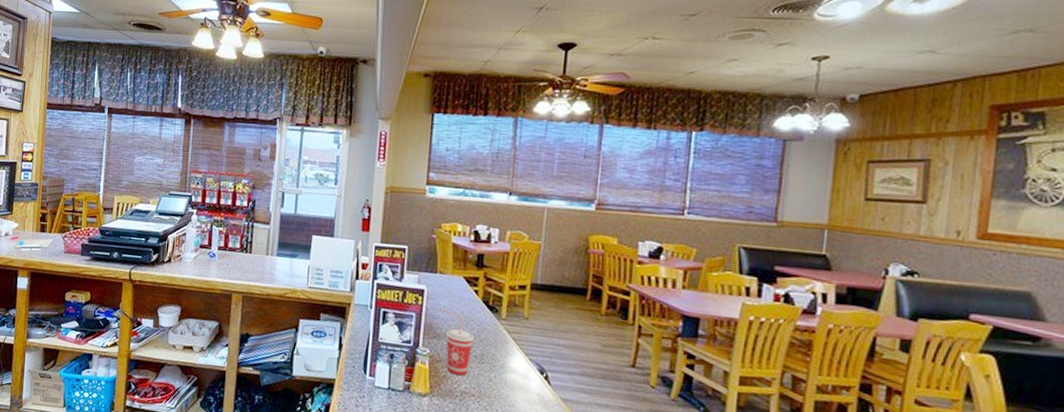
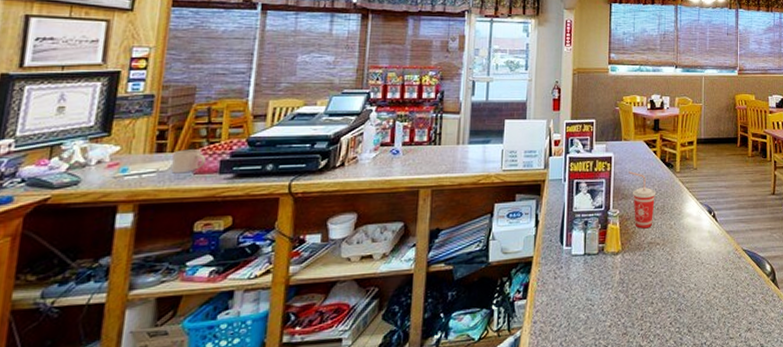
mug: none [50,231,73,252] -> present [171,149,207,174]

